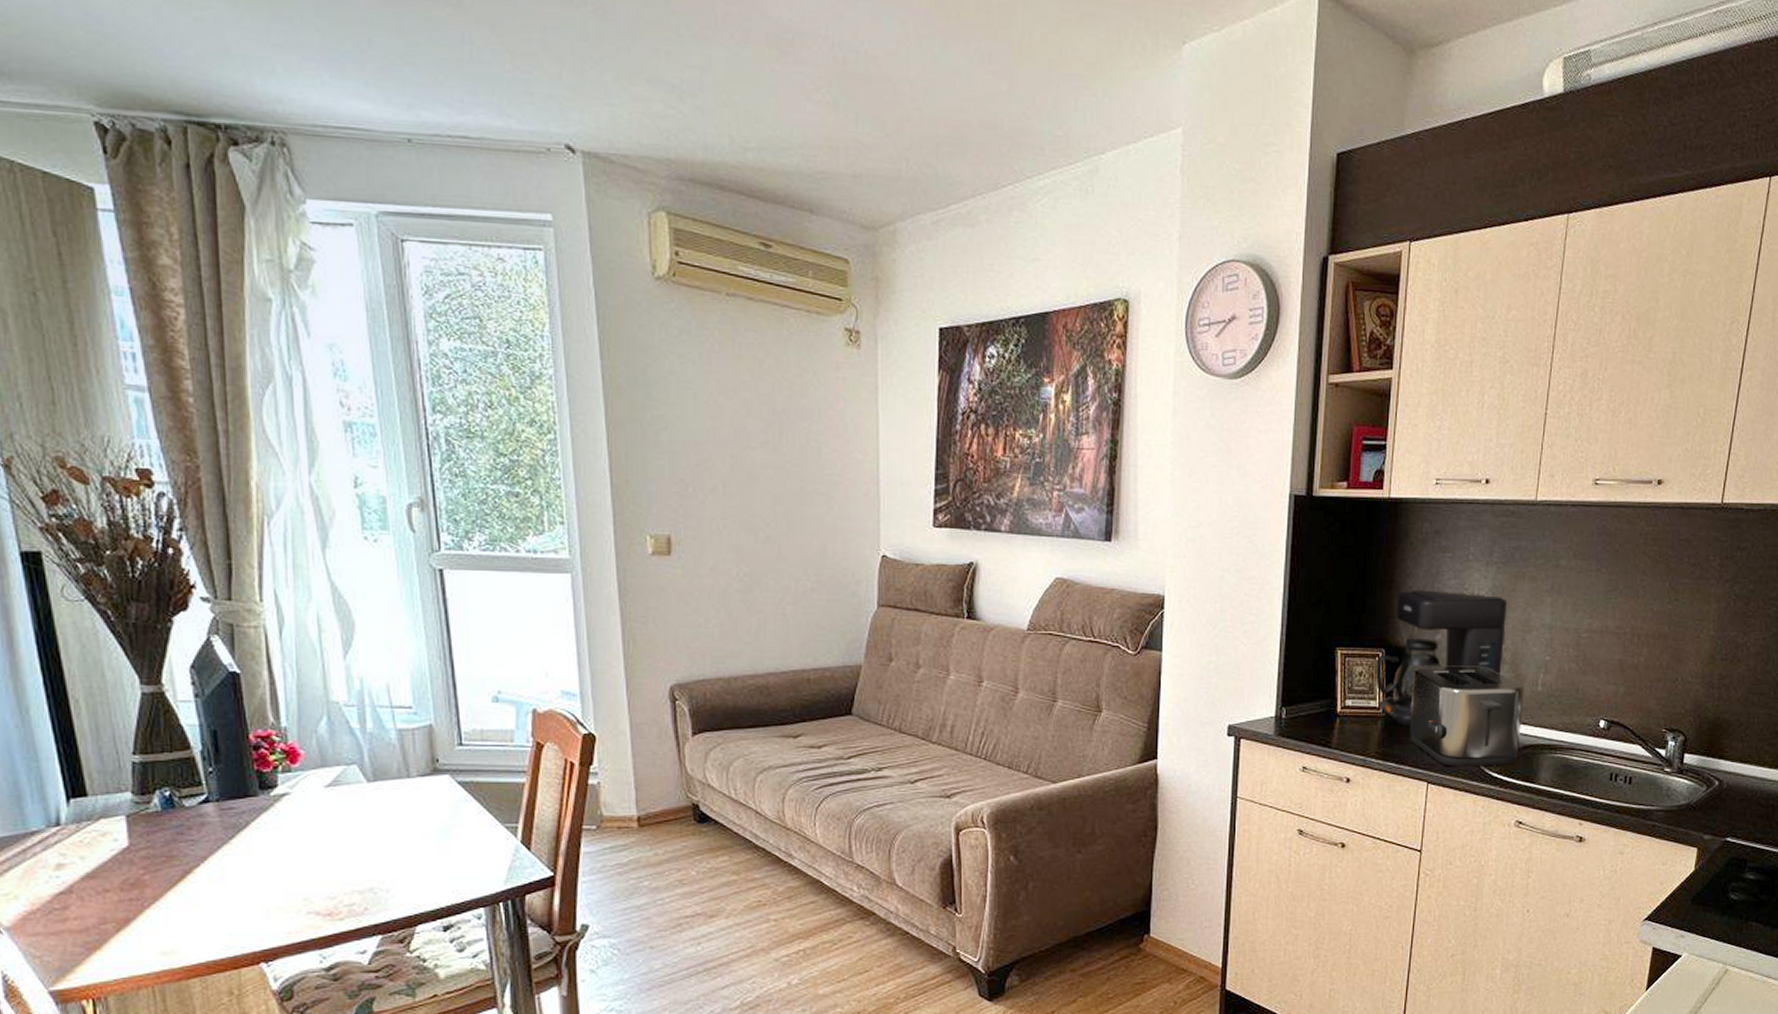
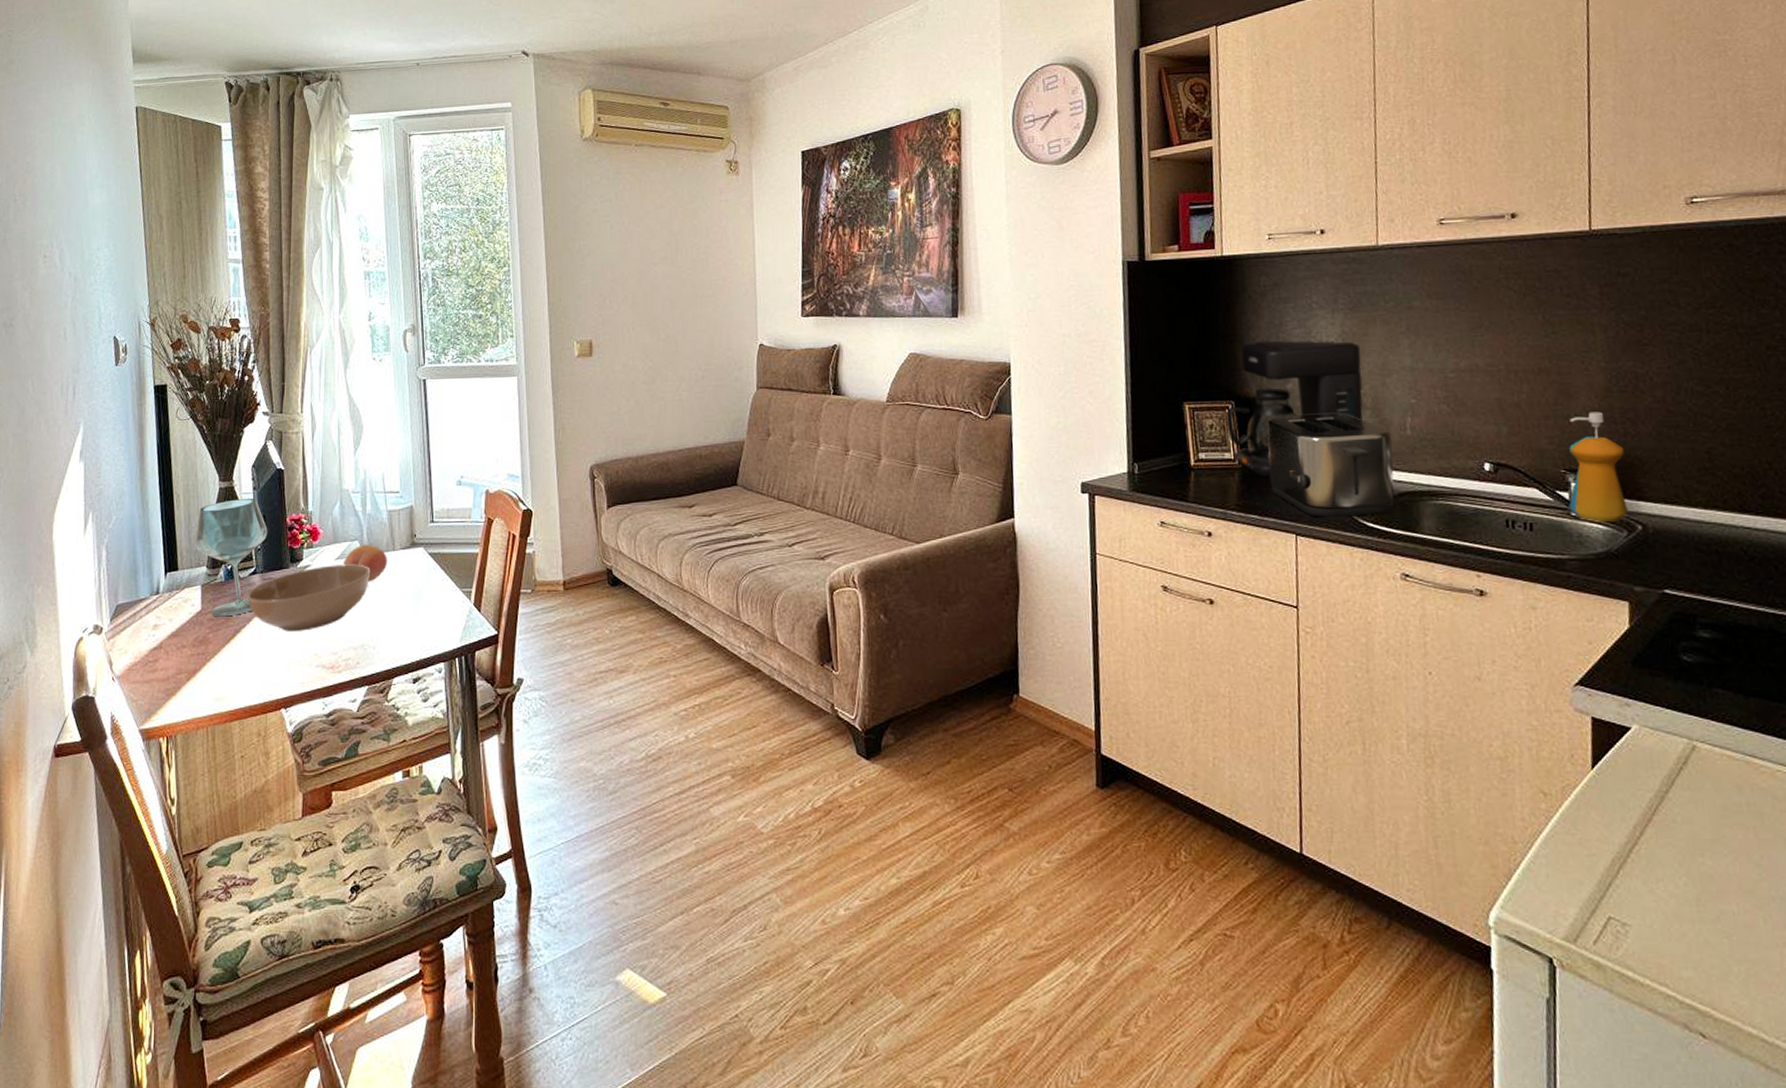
wine glass: none [110,708,222,855] -> present [195,499,268,617]
bowl: none [195,793,377,872] -> present [245,564,371,631]
fruit: none [336,769,401,815] -> present [343,544,388,582]
soap dispenser: none [1664,677,1716,777] -> present [1569,411,1628,522]

